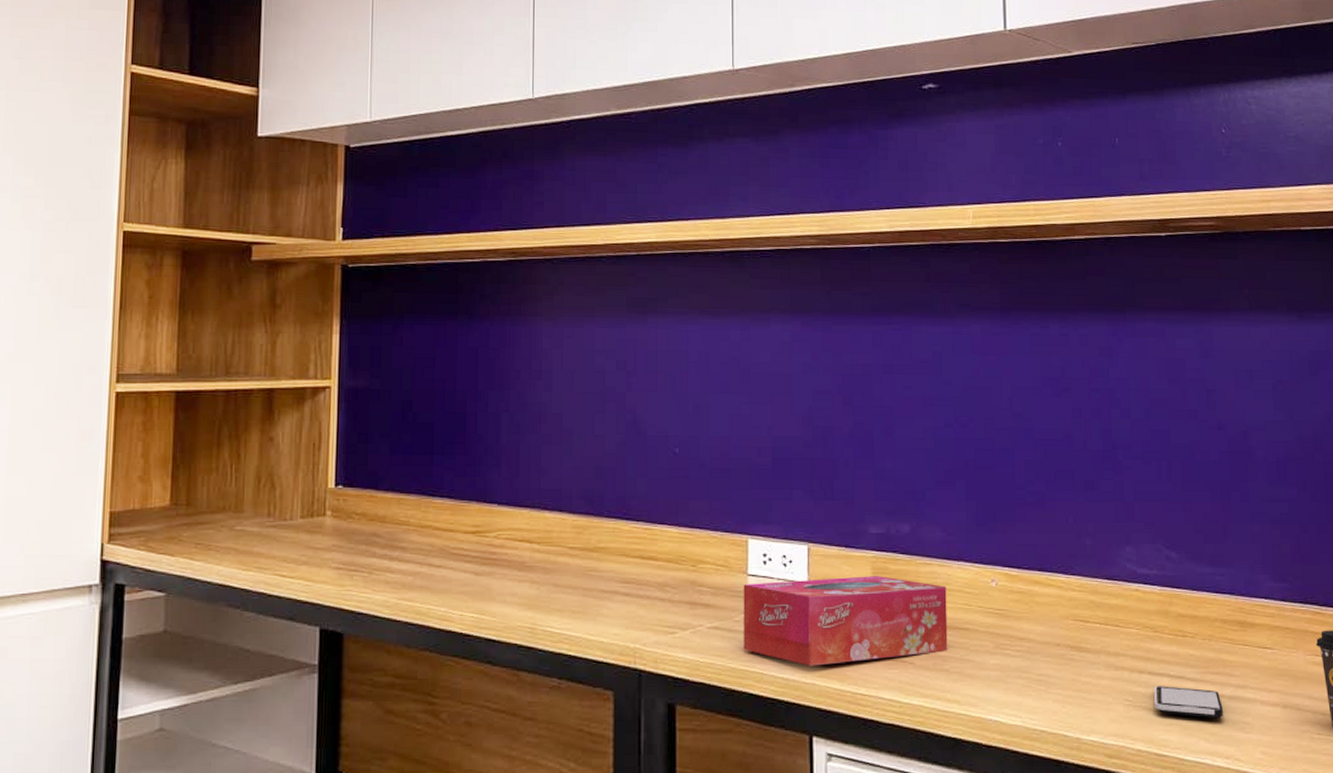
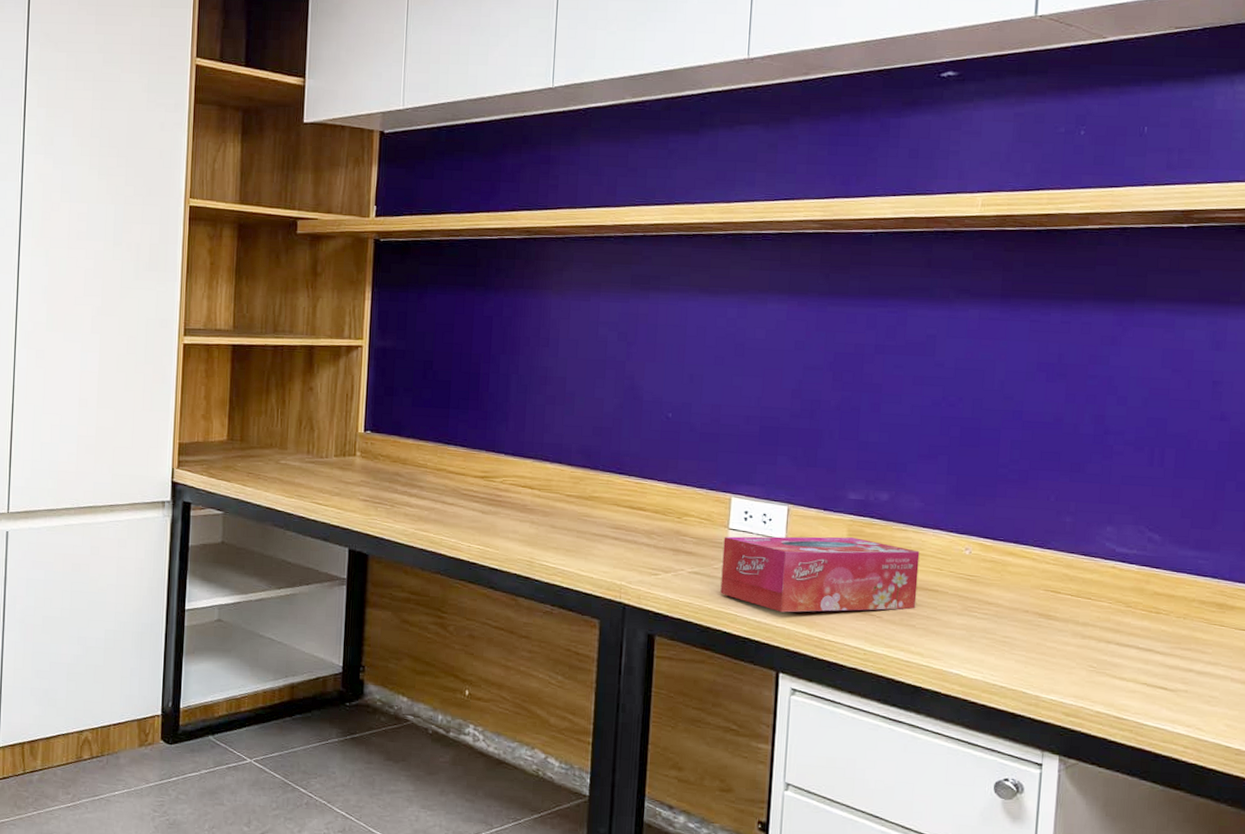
smartphone: present [1153,686,1223,719] -> none [1118,656,1190,691]

